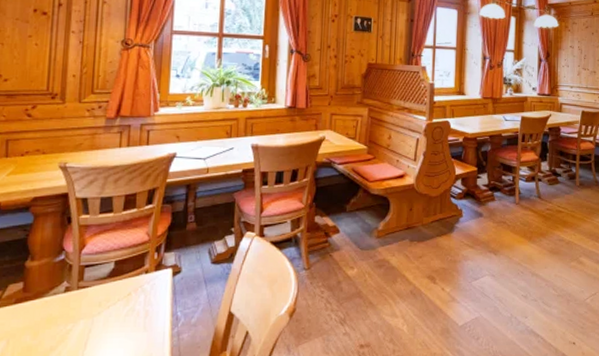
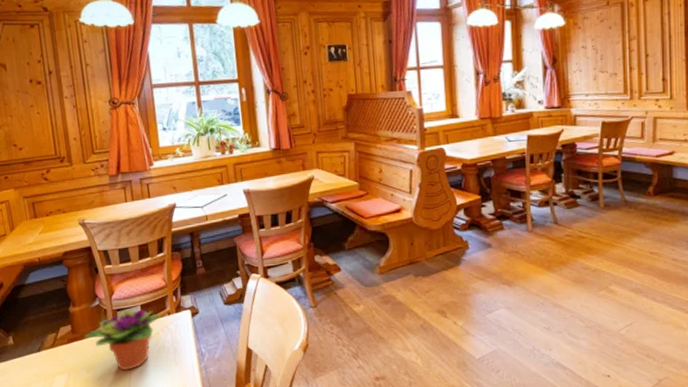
potted flower: none [38,266,138,337] -> present [84,310,162,370]

